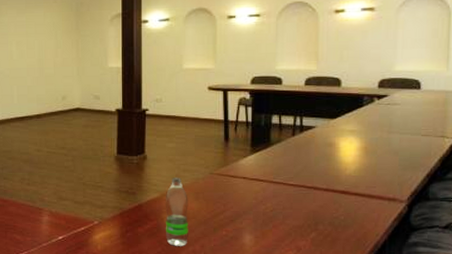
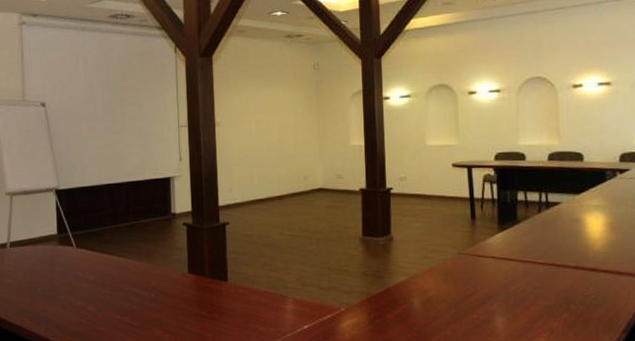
bottle: present [165,177,188,246] -> none [413,259,439,332]

